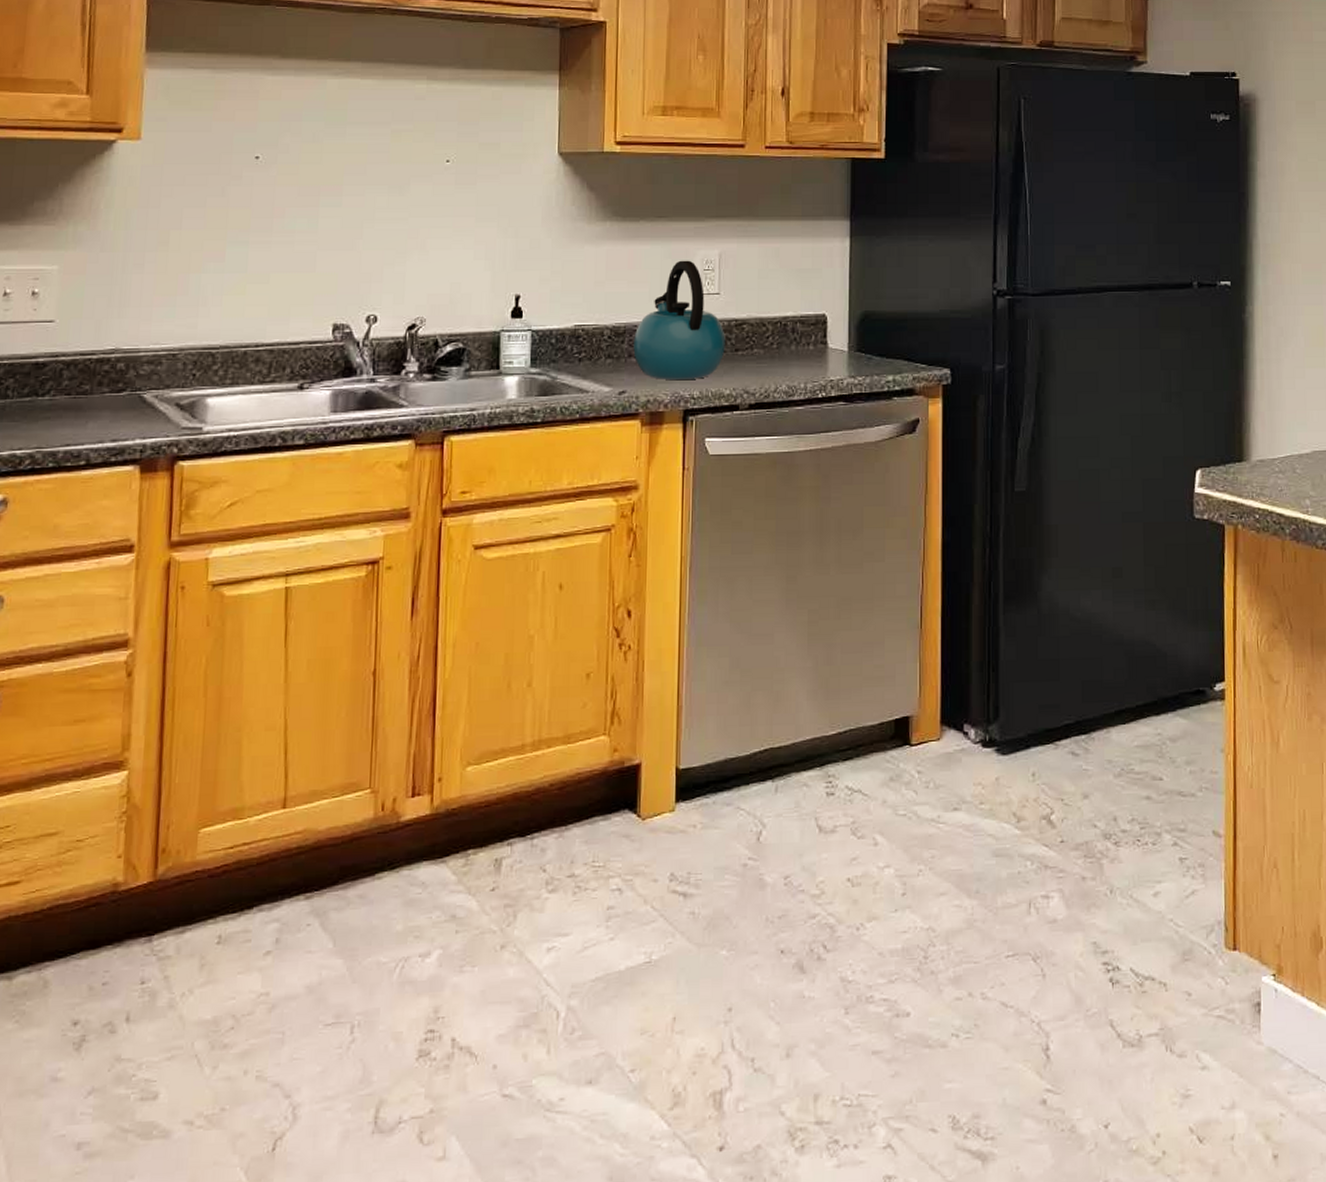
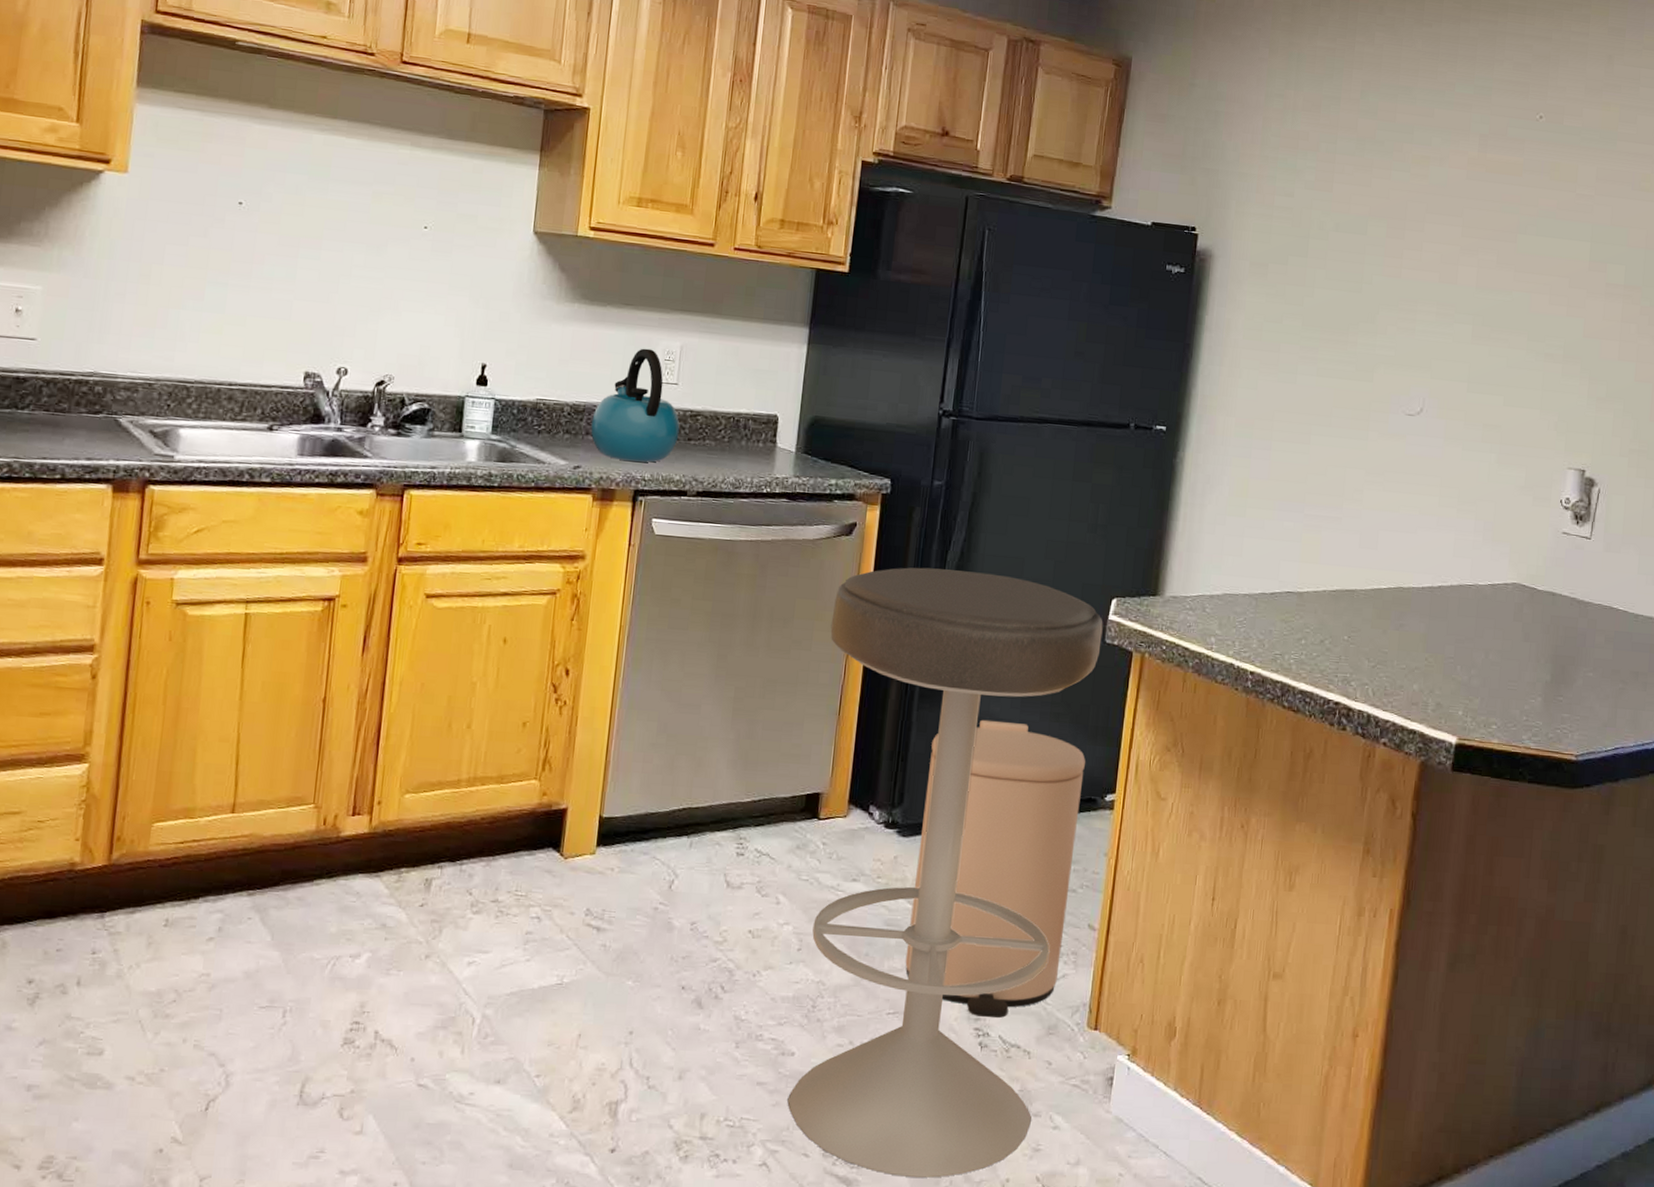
bar stool: none [903,457,1191,1144] -> present [787,567,1103,1178]
pedal bin: none [1019,615,1189,949] -> present [905,719,1086,1019]

